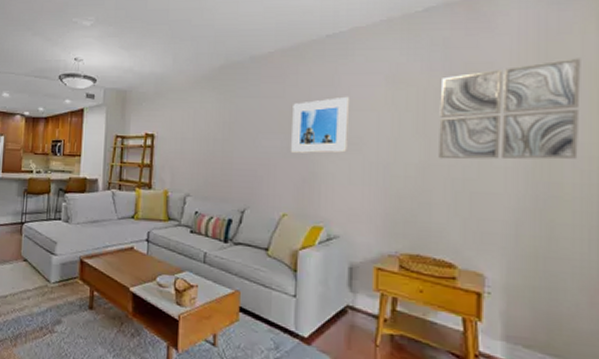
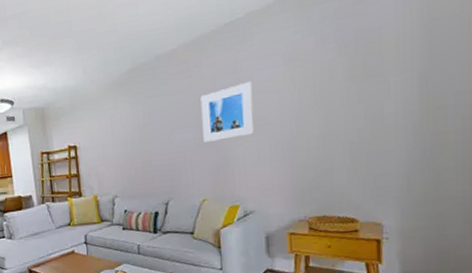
wall art: present [438,58,581,160] -> none [334,10,461,127]

